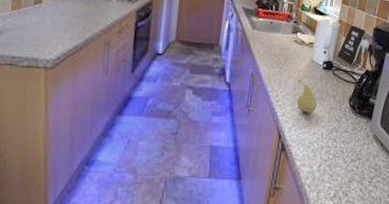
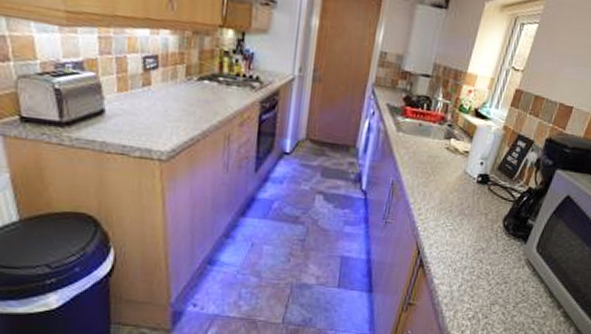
fruit: present [297,79,317,113] -> none [441,192,466,230]

